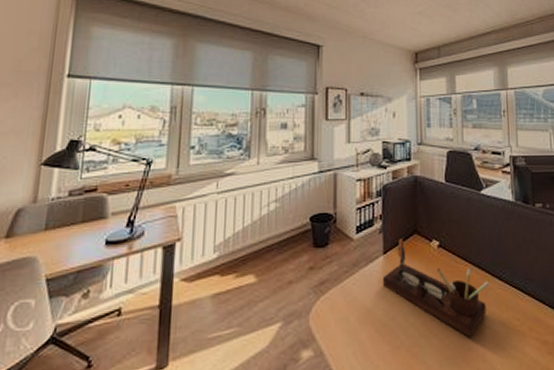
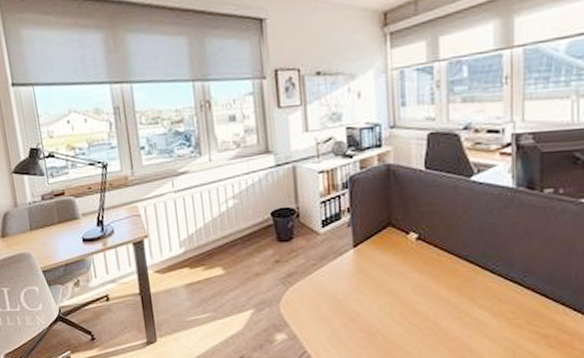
desk organizer: present [382,238,489,337] -> none [353,231,478,328]

